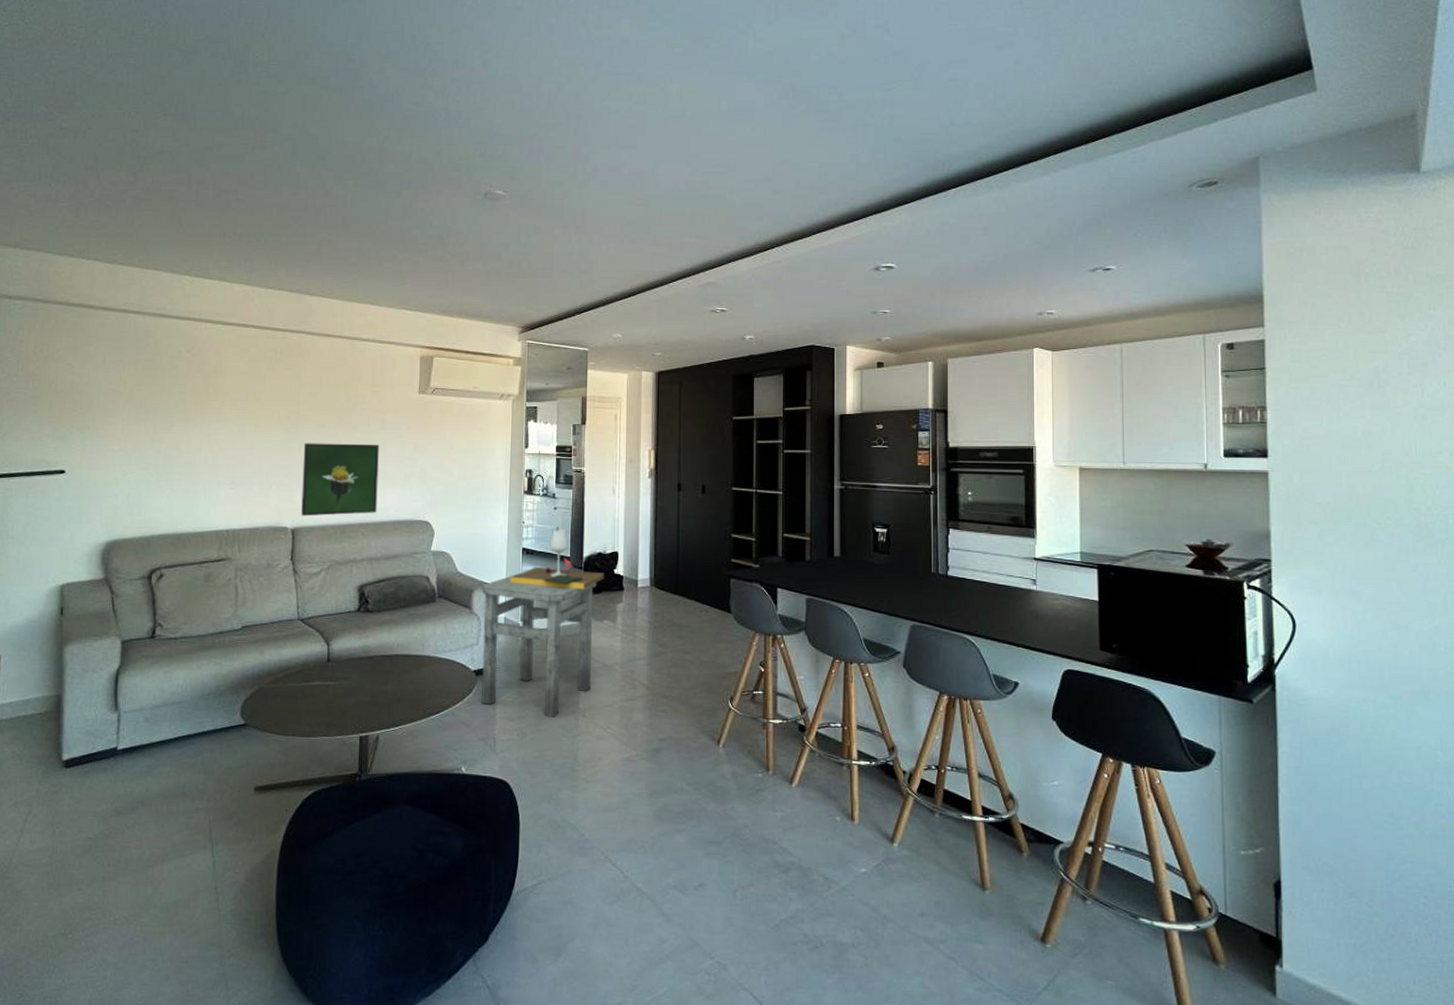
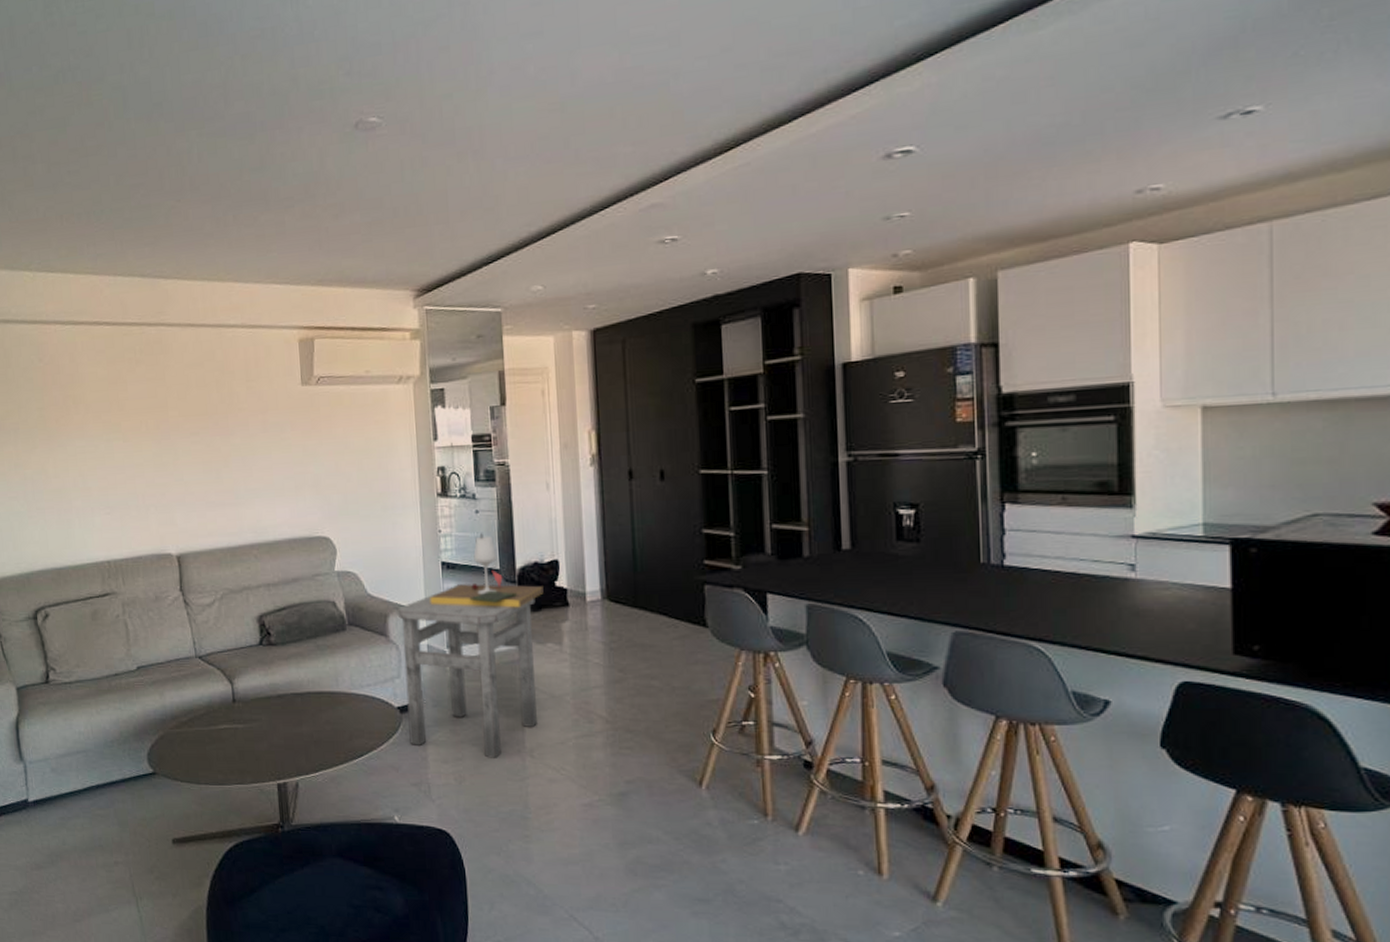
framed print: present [301,443,379,516] -> none [178,450,269,540]

